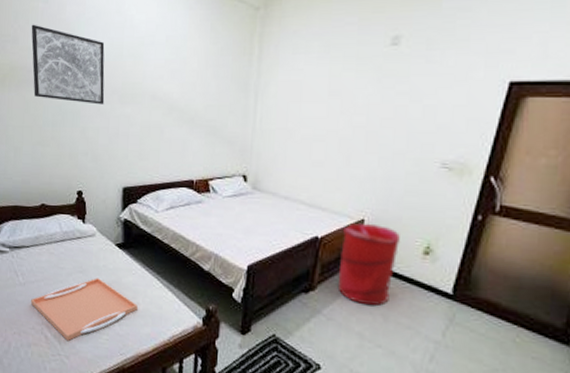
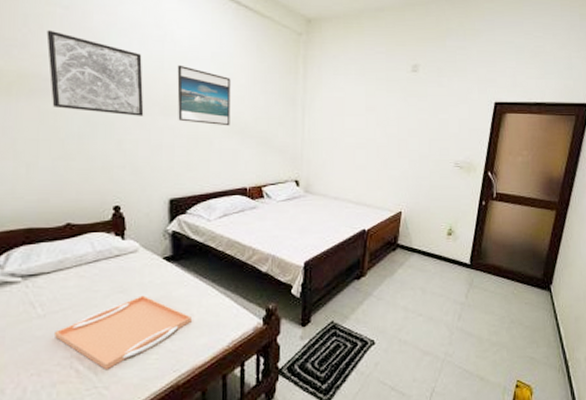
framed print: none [133,51,183,115] -> present [177,64,231,126]
laundry hamper: present [337,223,400,307] -> none [384,214,429,283]

